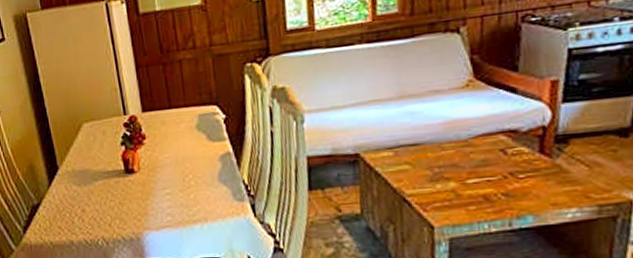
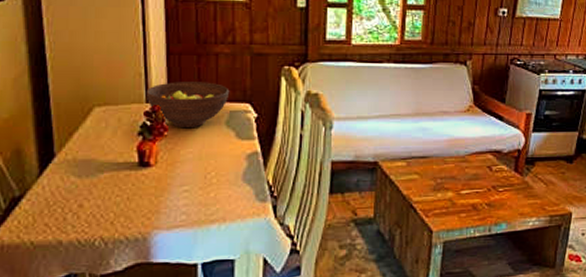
fruit bowl: none [122,89,197,136] -> present [145,82,230,129]

